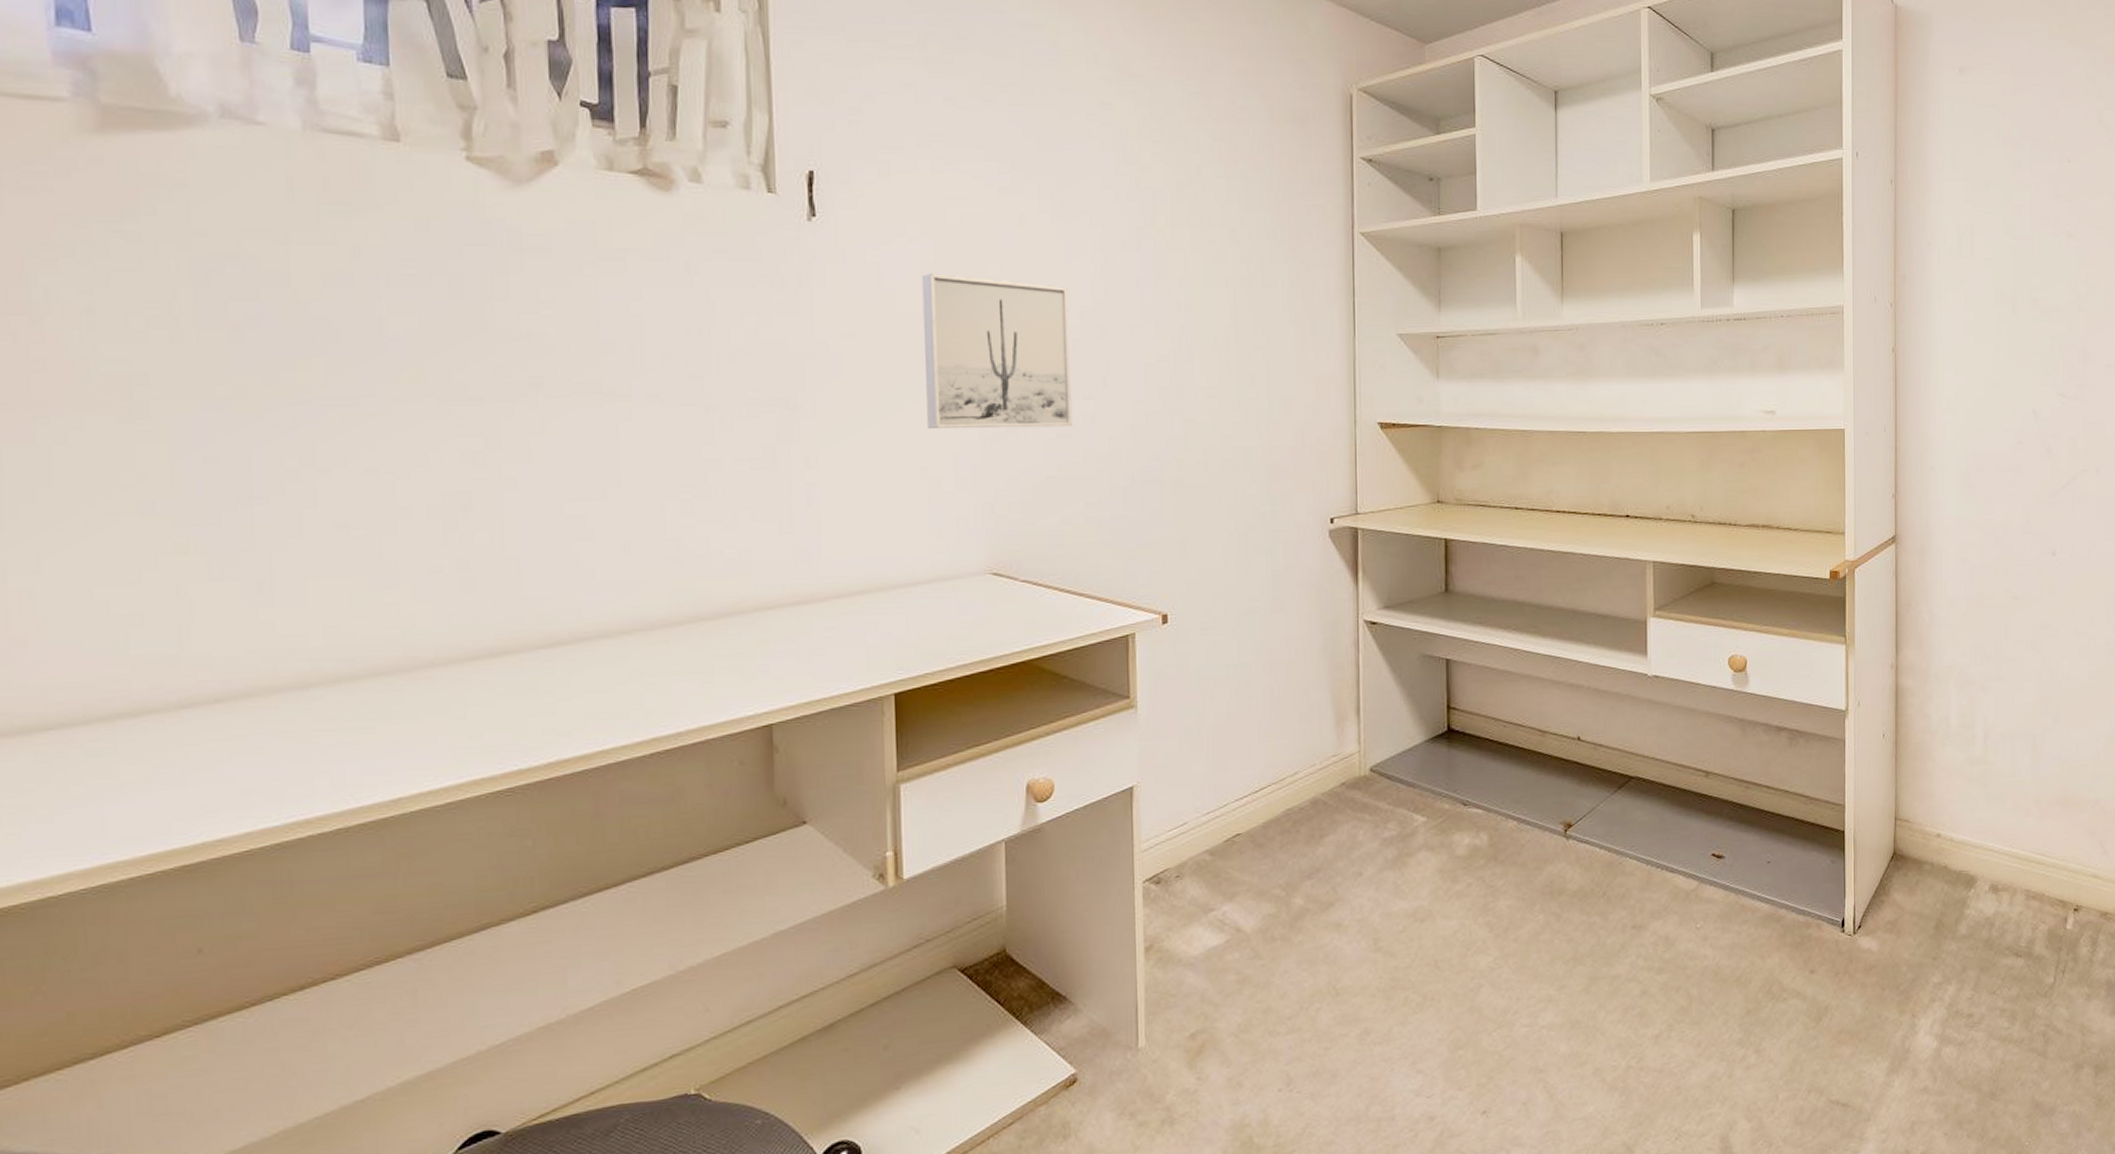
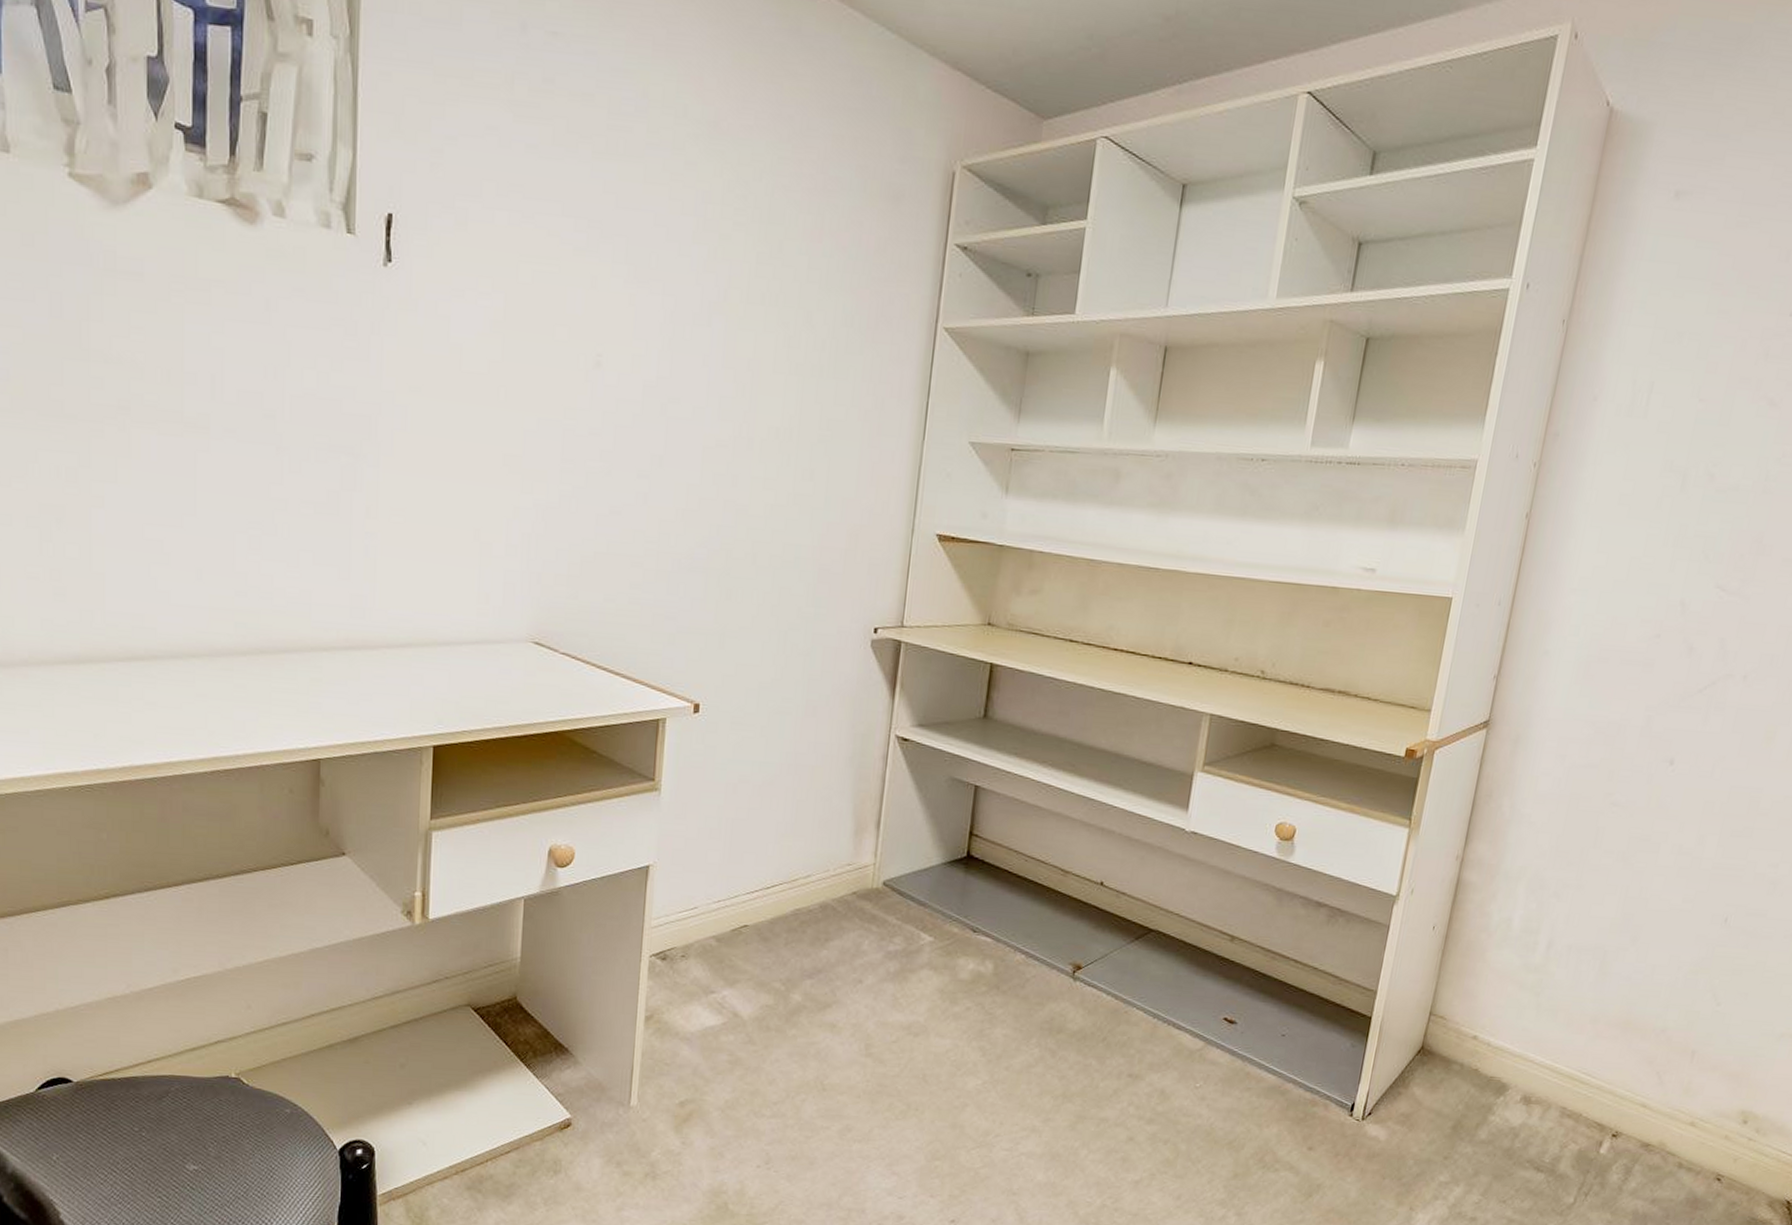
wall art: present [921,272,1073,429] -> none [484,331,633,505]

